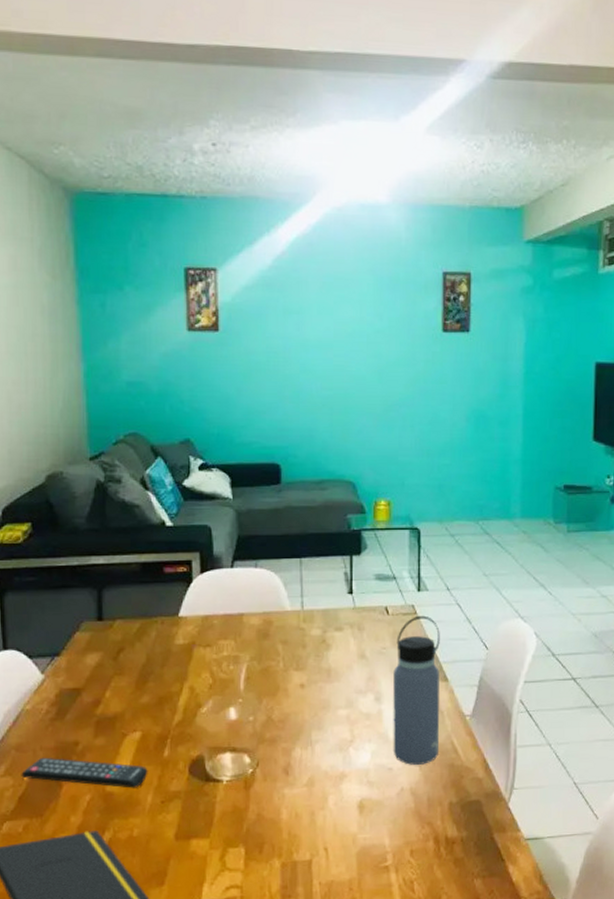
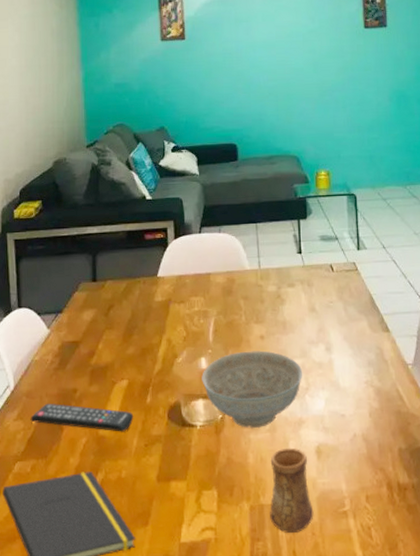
decorative bowl: none [230,700,348,784] -> present [202,350,303,429]
cup: none [303,802,352,890] -> present [270,447,314,534]
water bottle: present [393,615,440,765] -> none [340,271,387,412]

